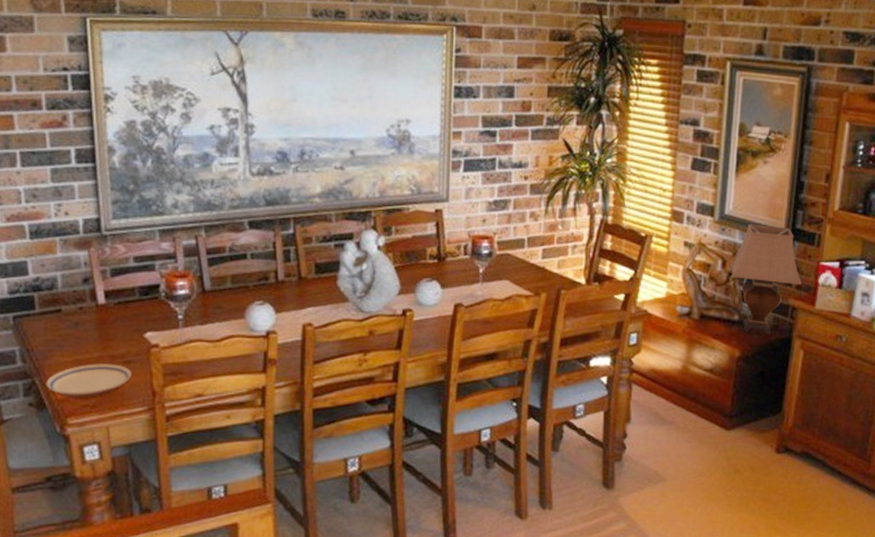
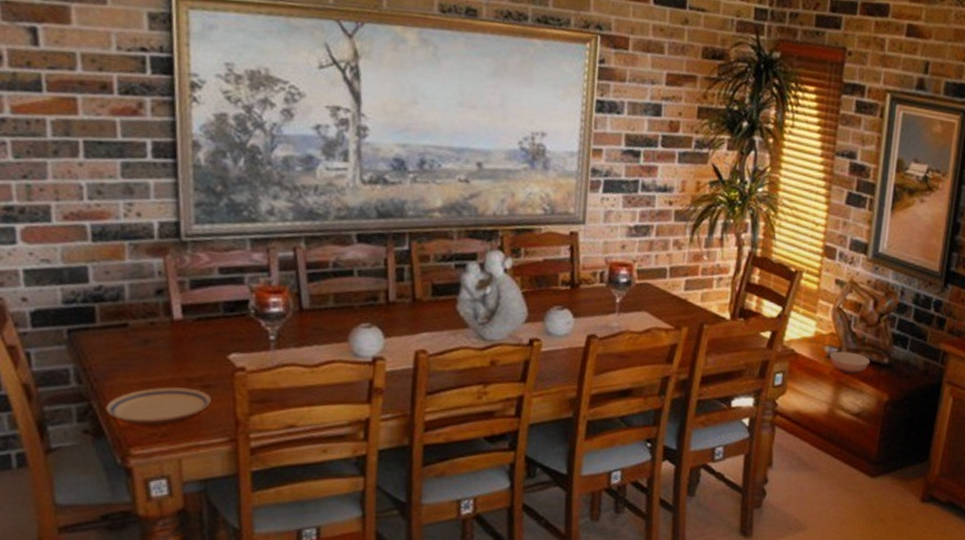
bowl: none [682,310,721,332] -> present [830,351,871,375]
table lamp: present [730,224,801,334] -> none [881,264,954,379]

